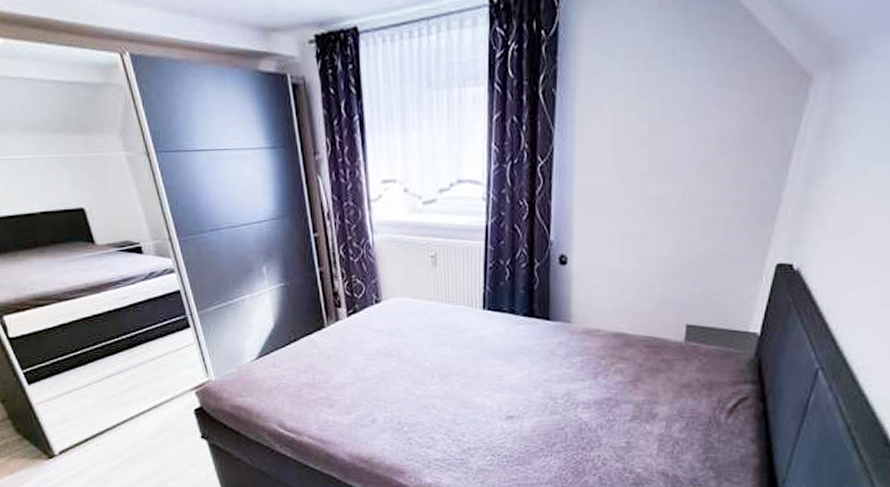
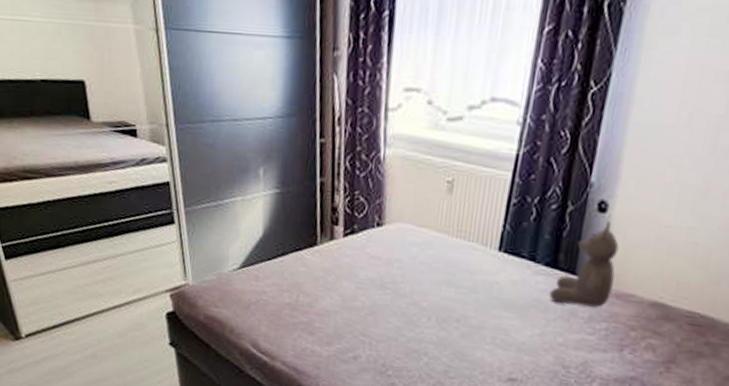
teddy bear: none [531,272,581,346] -> present [550,221,619,307]

